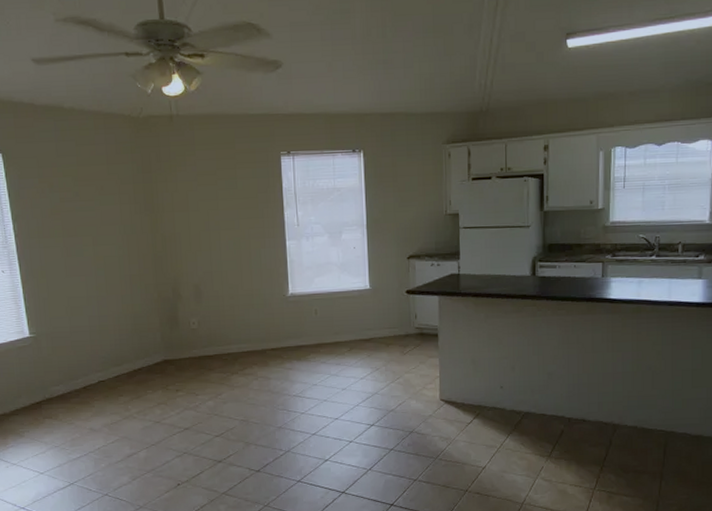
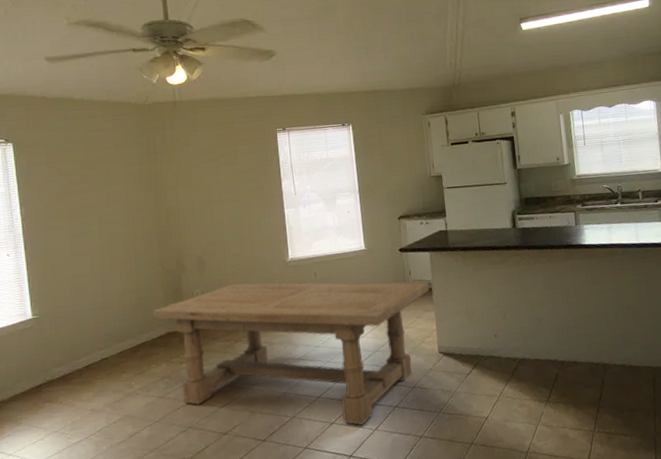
dining table: none [148,315,435,465] -> present [152,282,430,426]

